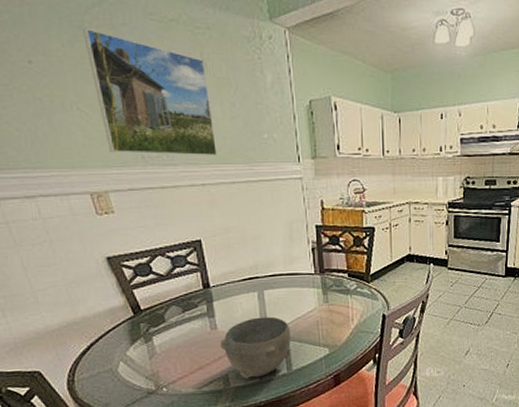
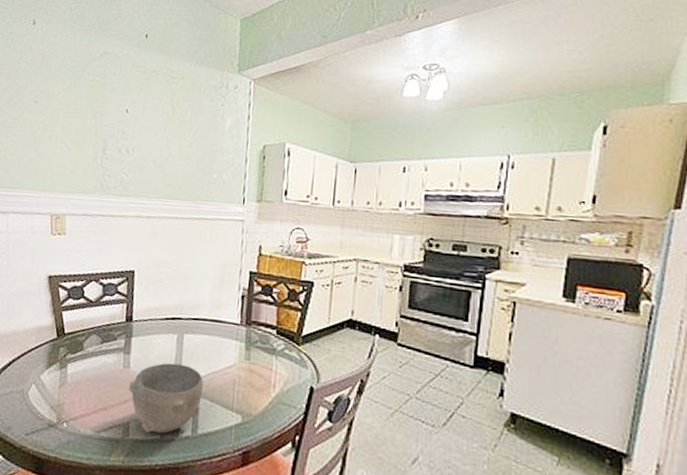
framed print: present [83,27,217,156] -> none [76,76,173,191]

